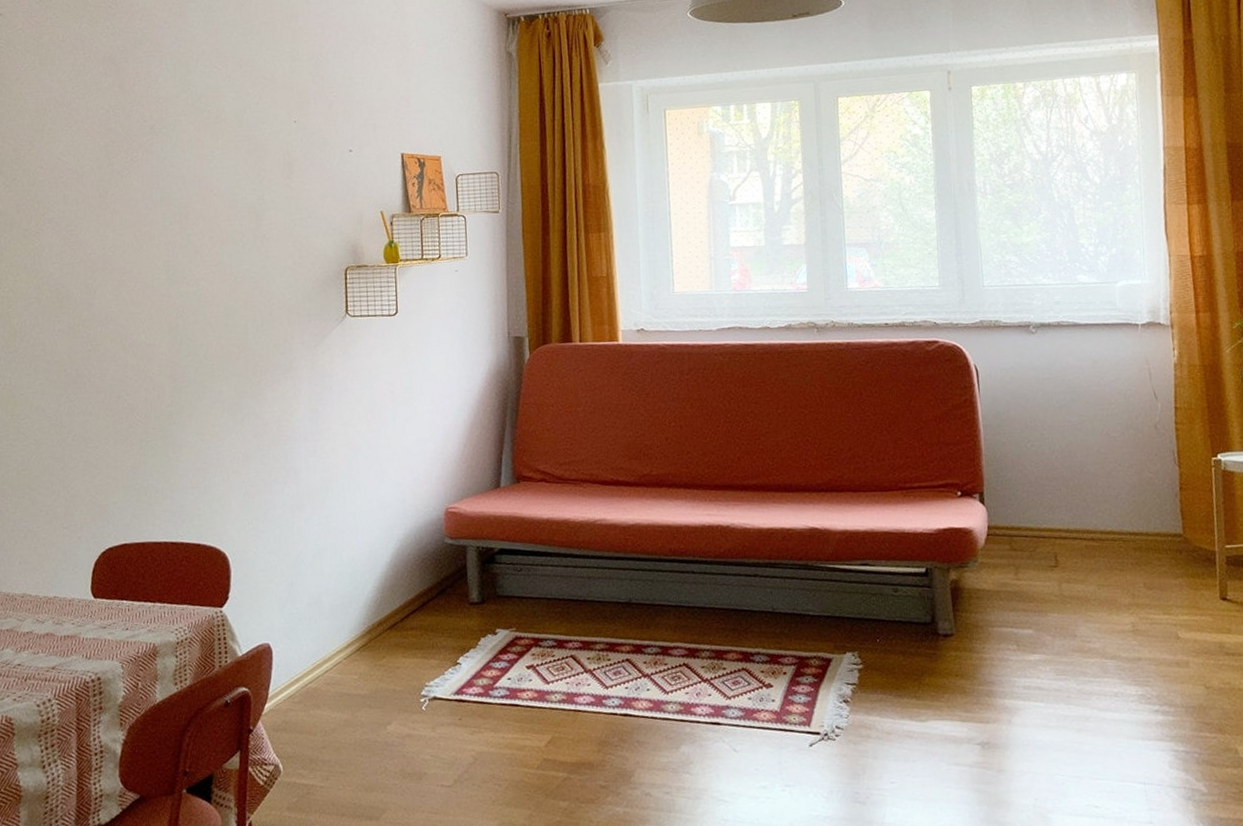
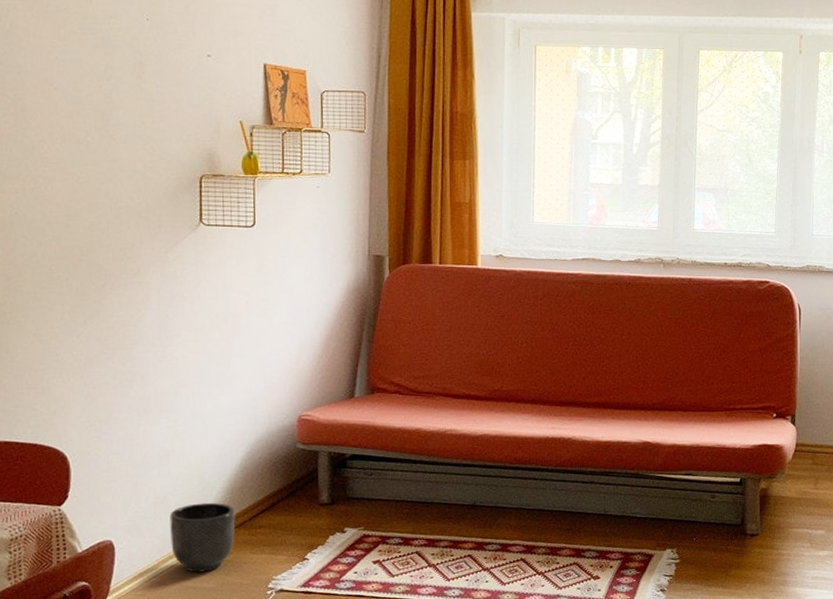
planter: none [324,602,387,678] -> present [170,502,236,573]

